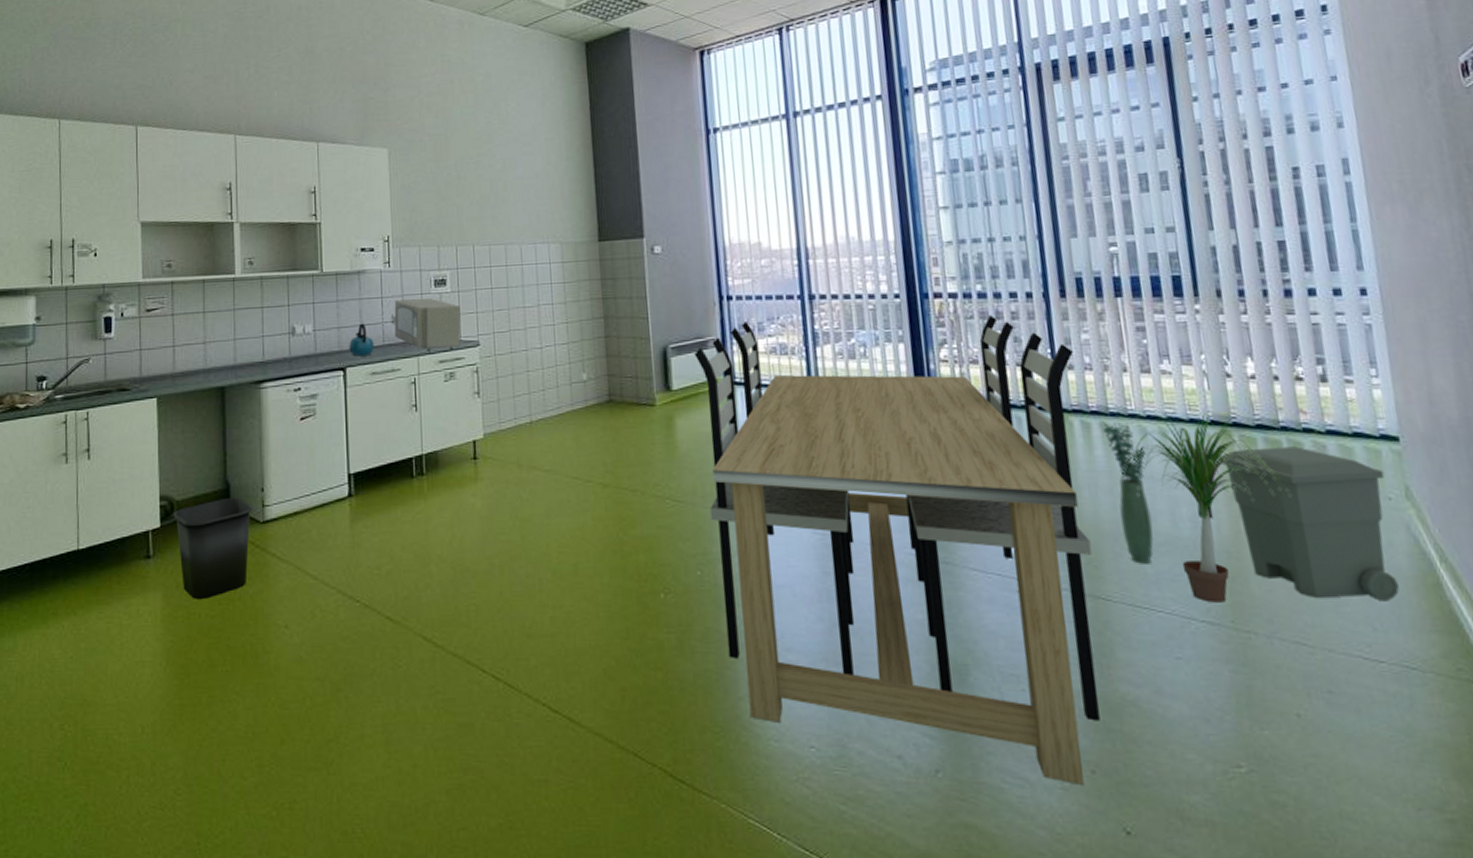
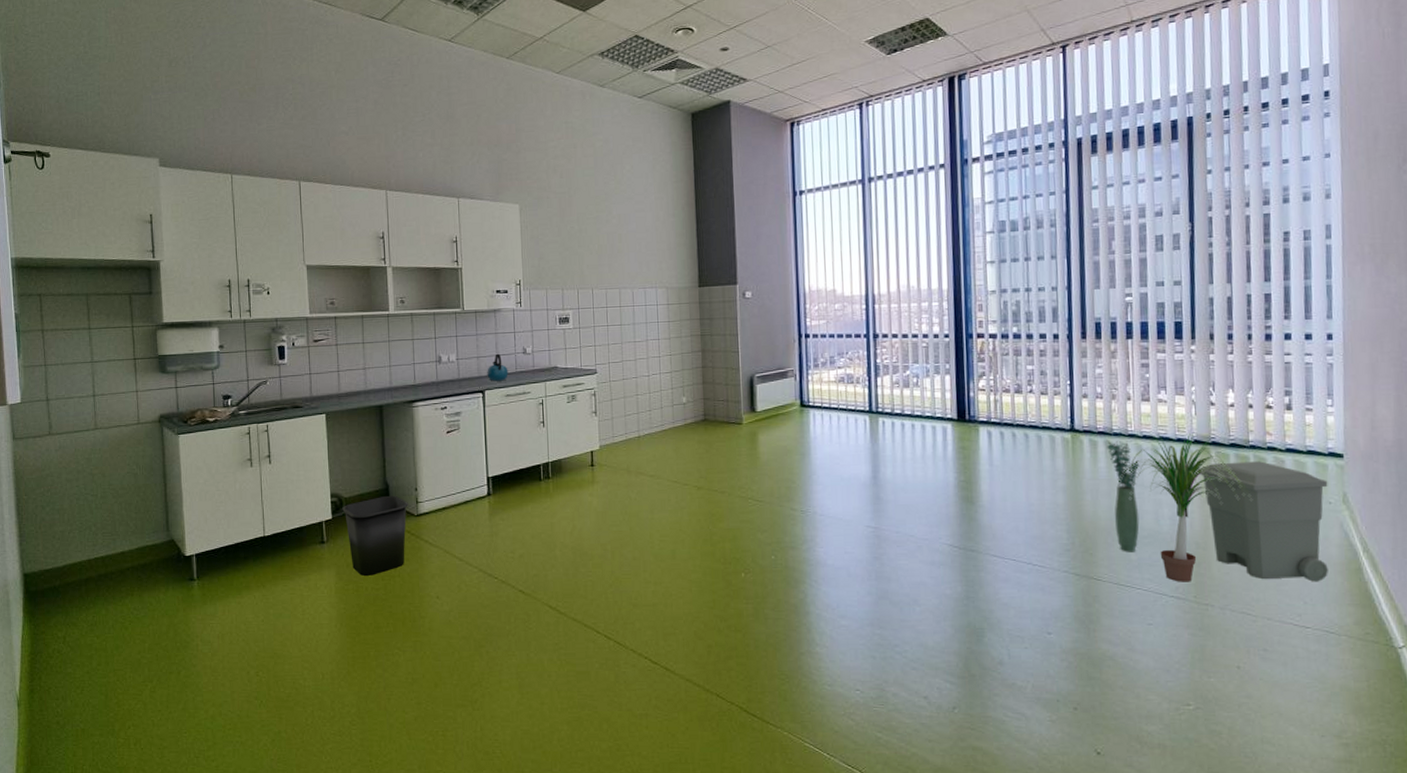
microwave: present [394,298,461,352] -> none [525,333,582,378]
dining set: present [694,315,1100,785] -> none [776,353,1089,718]

